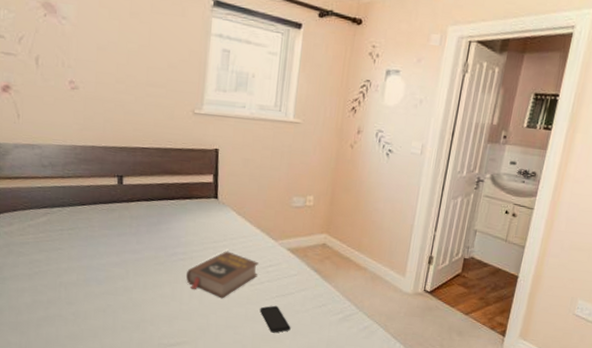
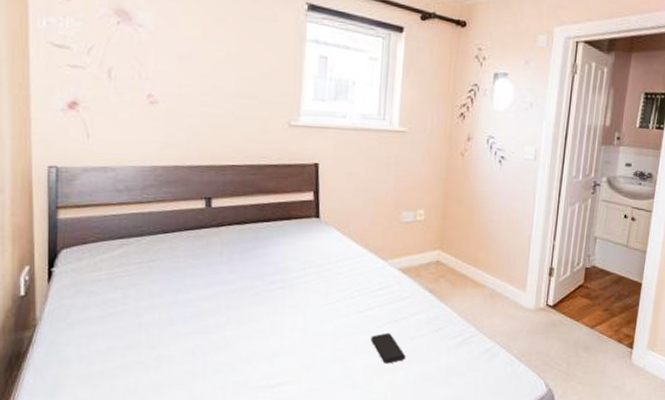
book: present [185,251,259,299] -> none [286,275,367,329]

